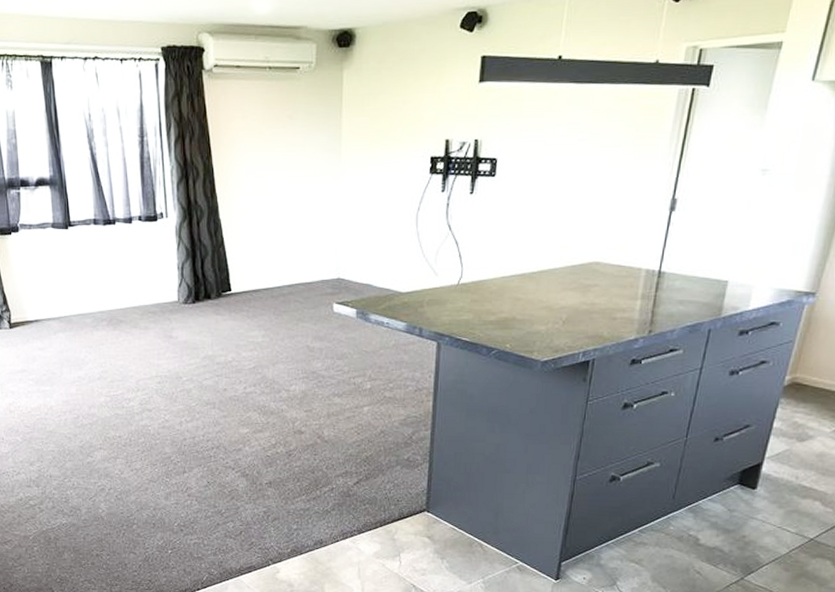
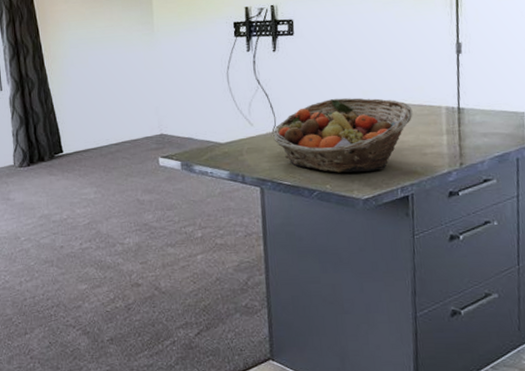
fruit basket: none [458,252,610,334] -> present [273,98,413,173]

